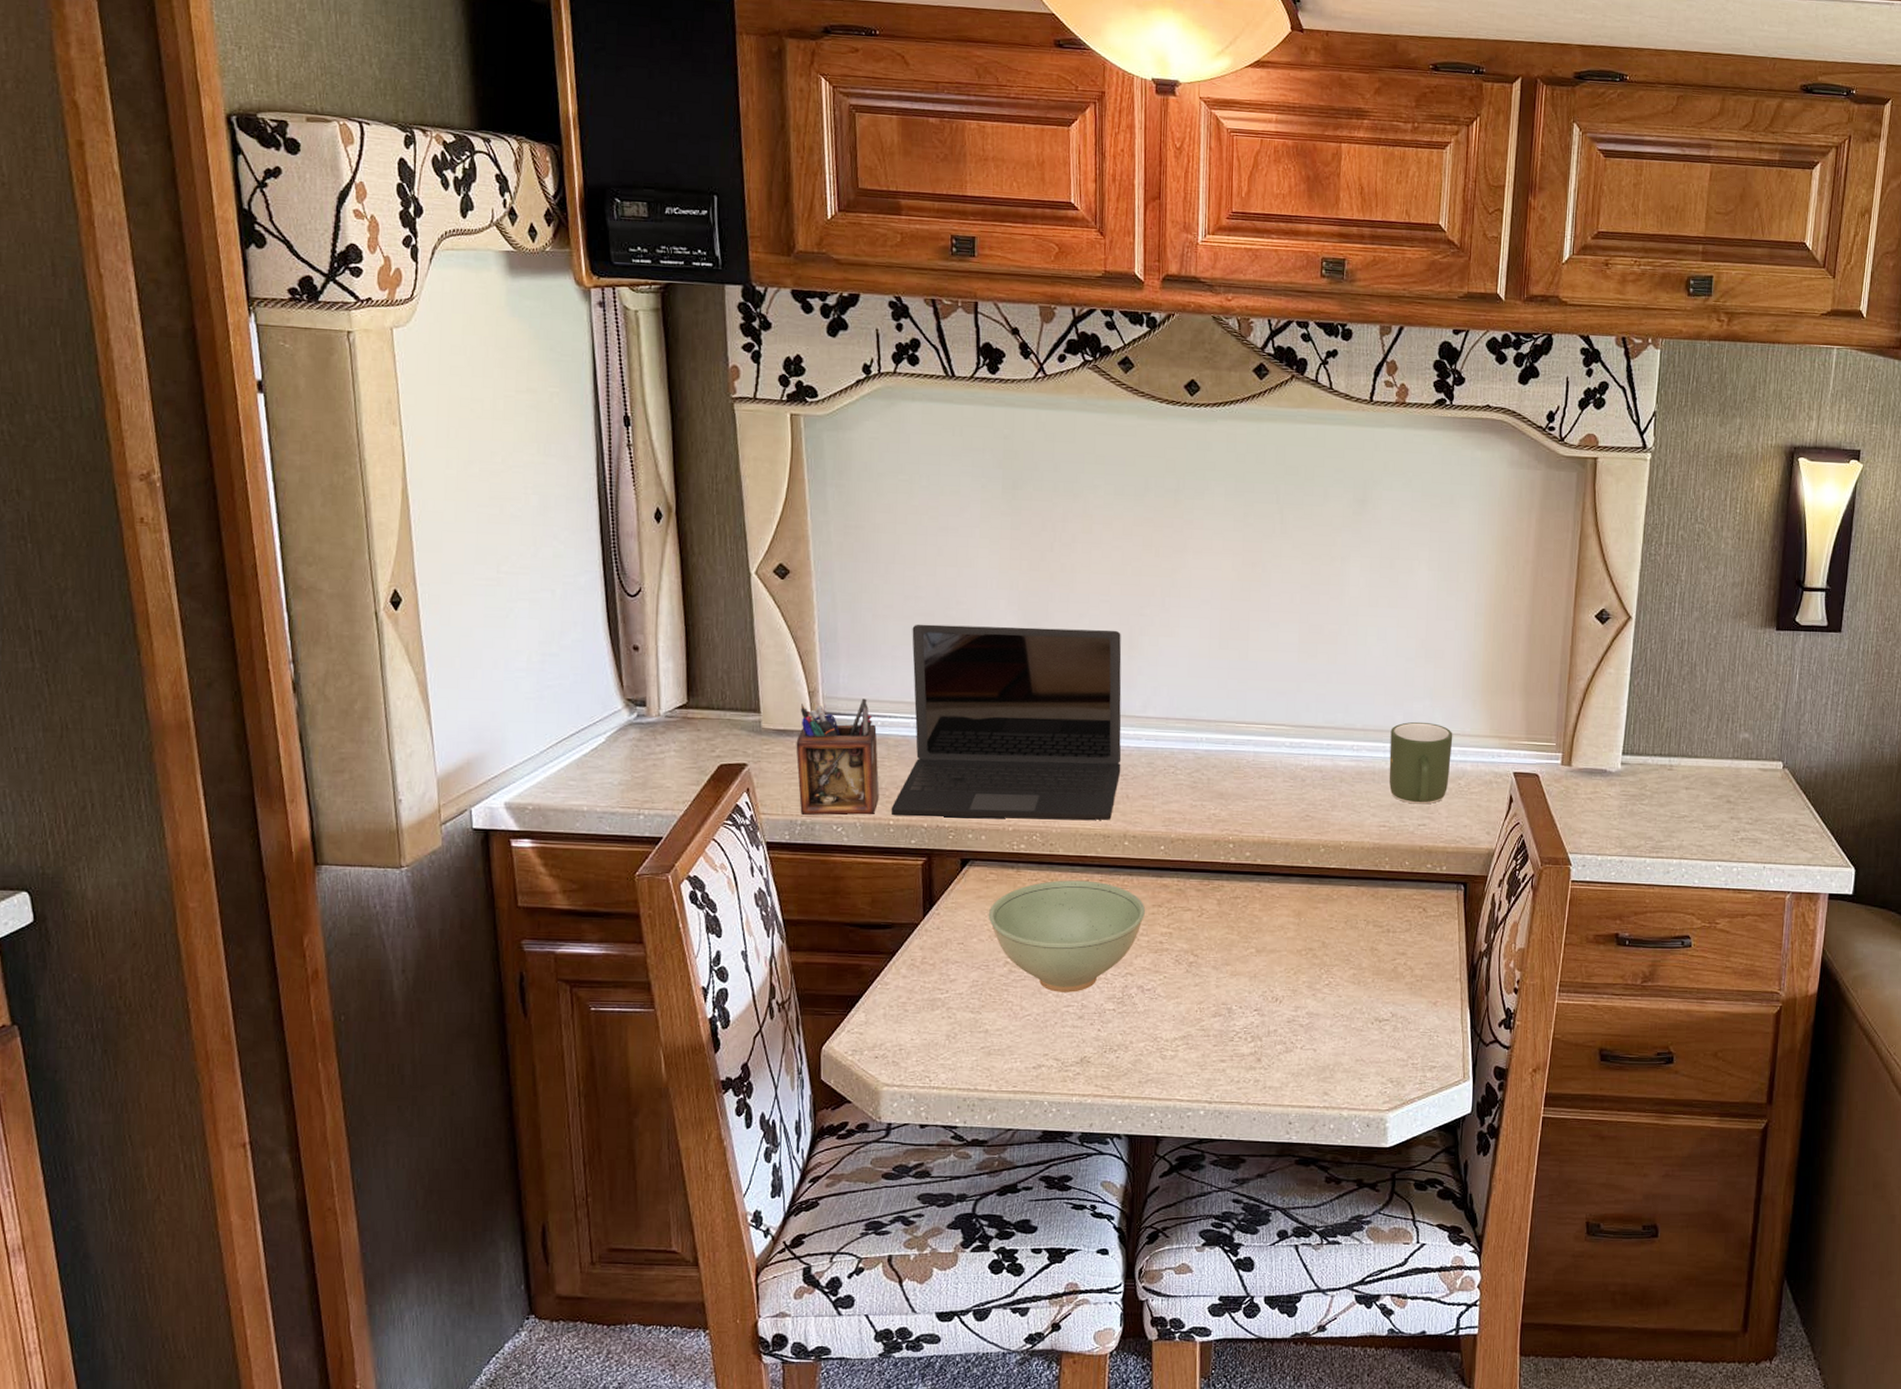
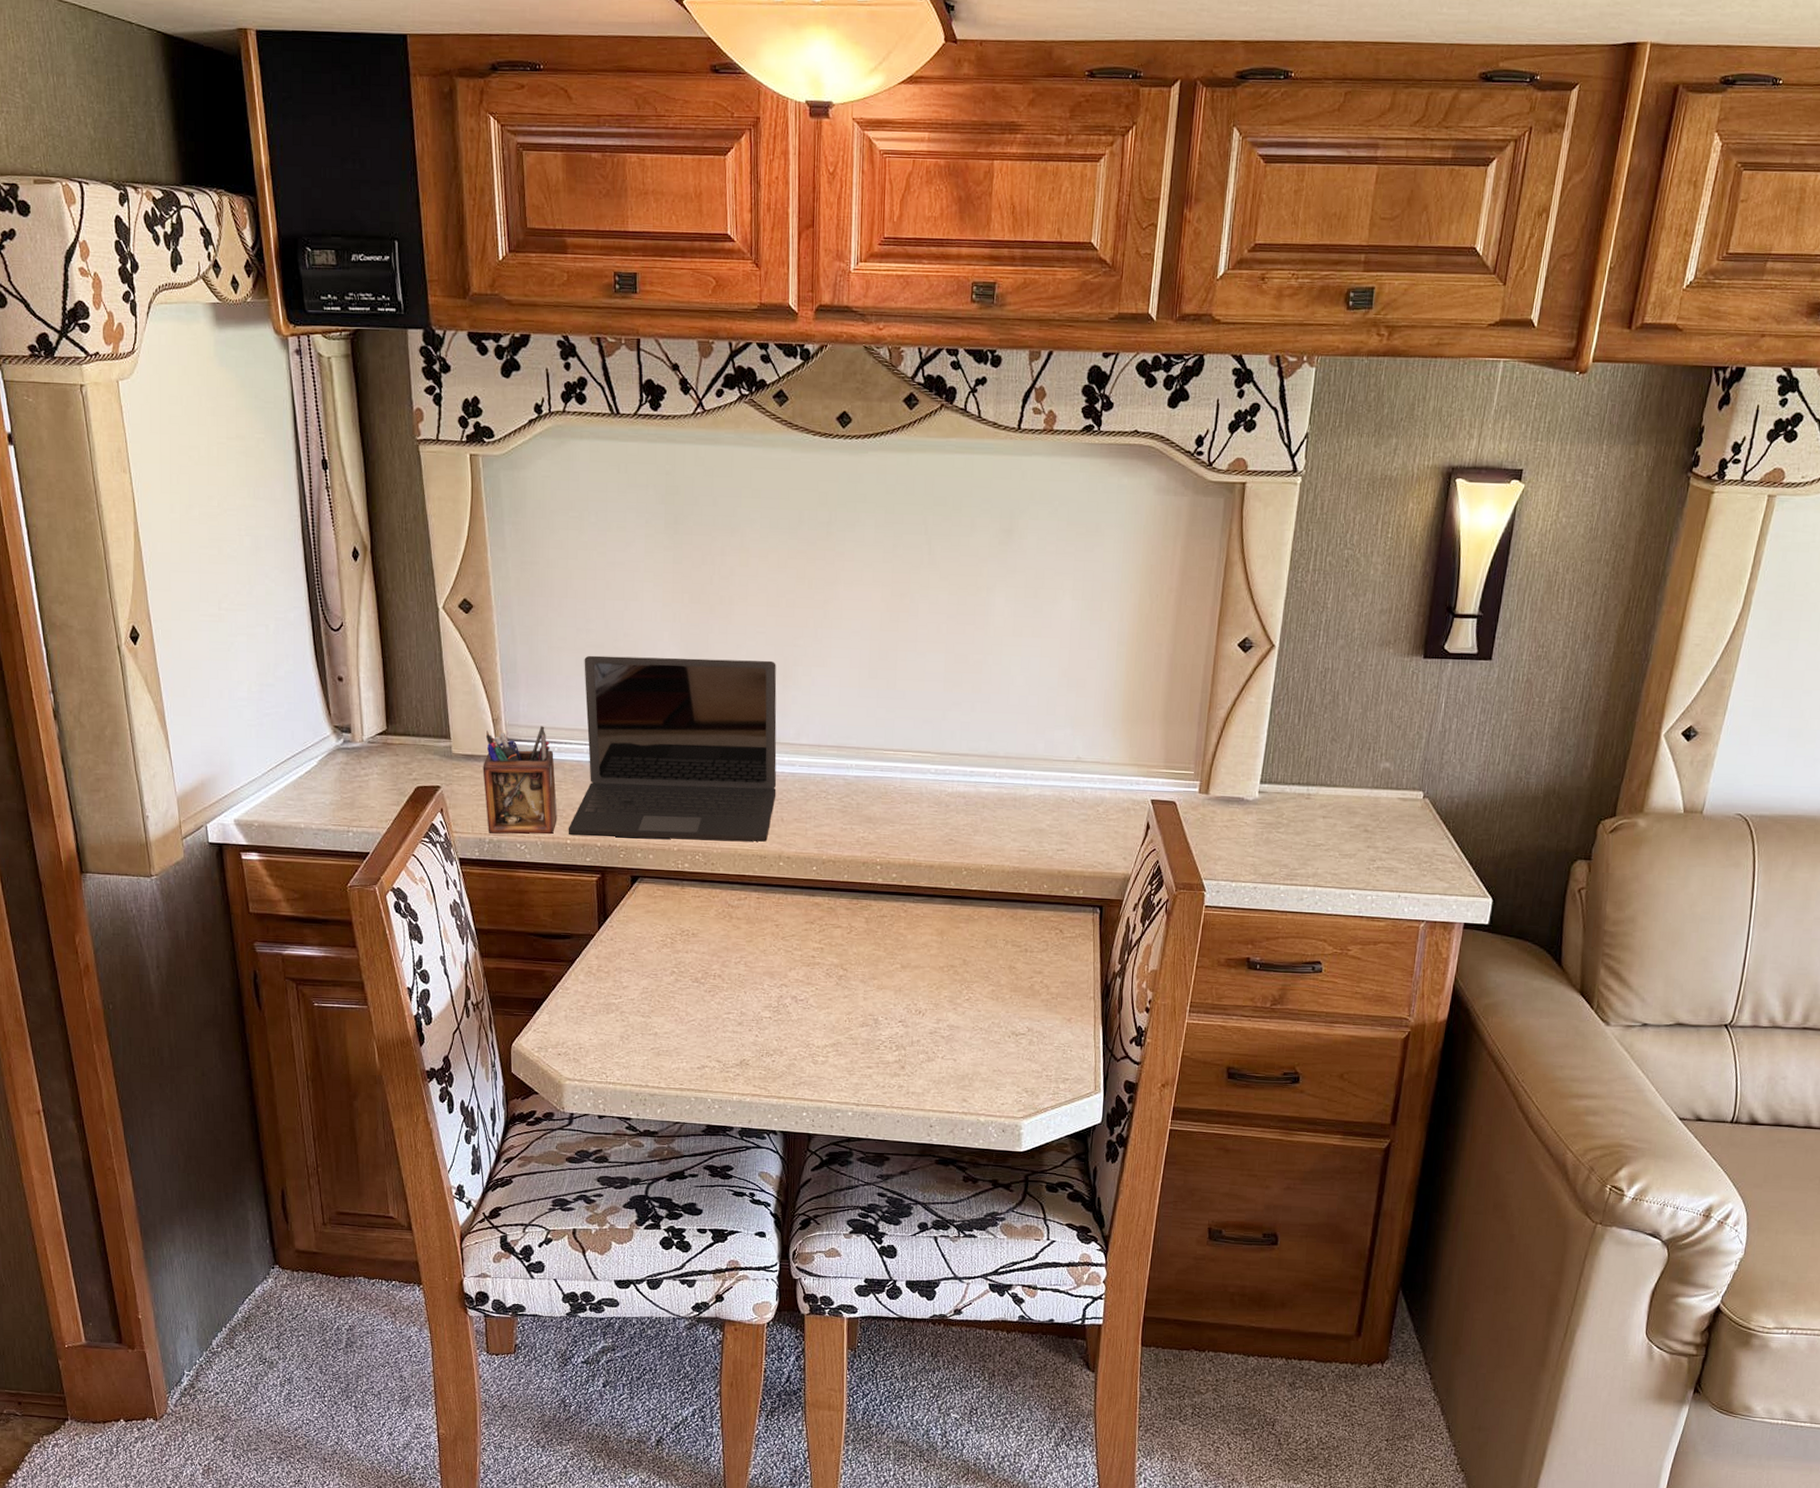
bowl: present [988,880,1146,993] -> none [656,897,799,1001]
mug: present [1389,721,1453,805] -> none [1029,749,1093,830]

